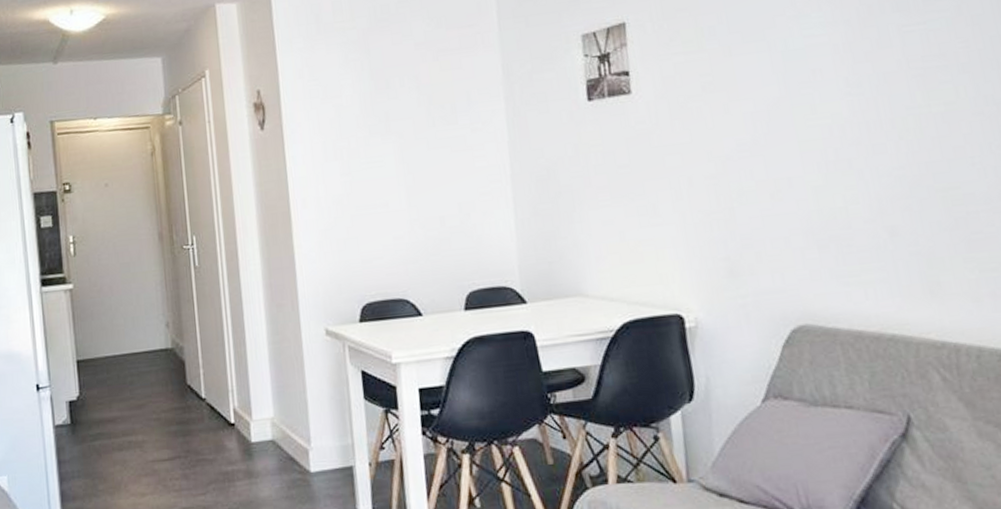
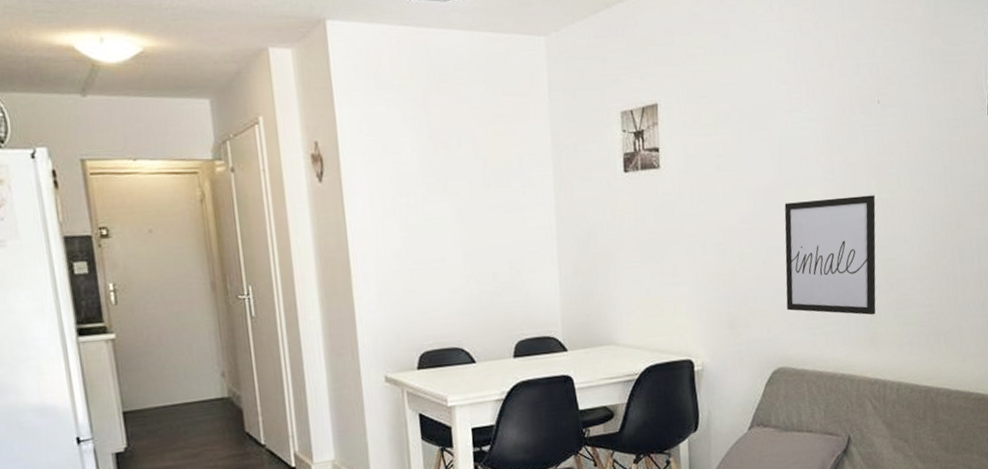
wall art: none [795,108,936,260] -> present [784,195,876,315]

